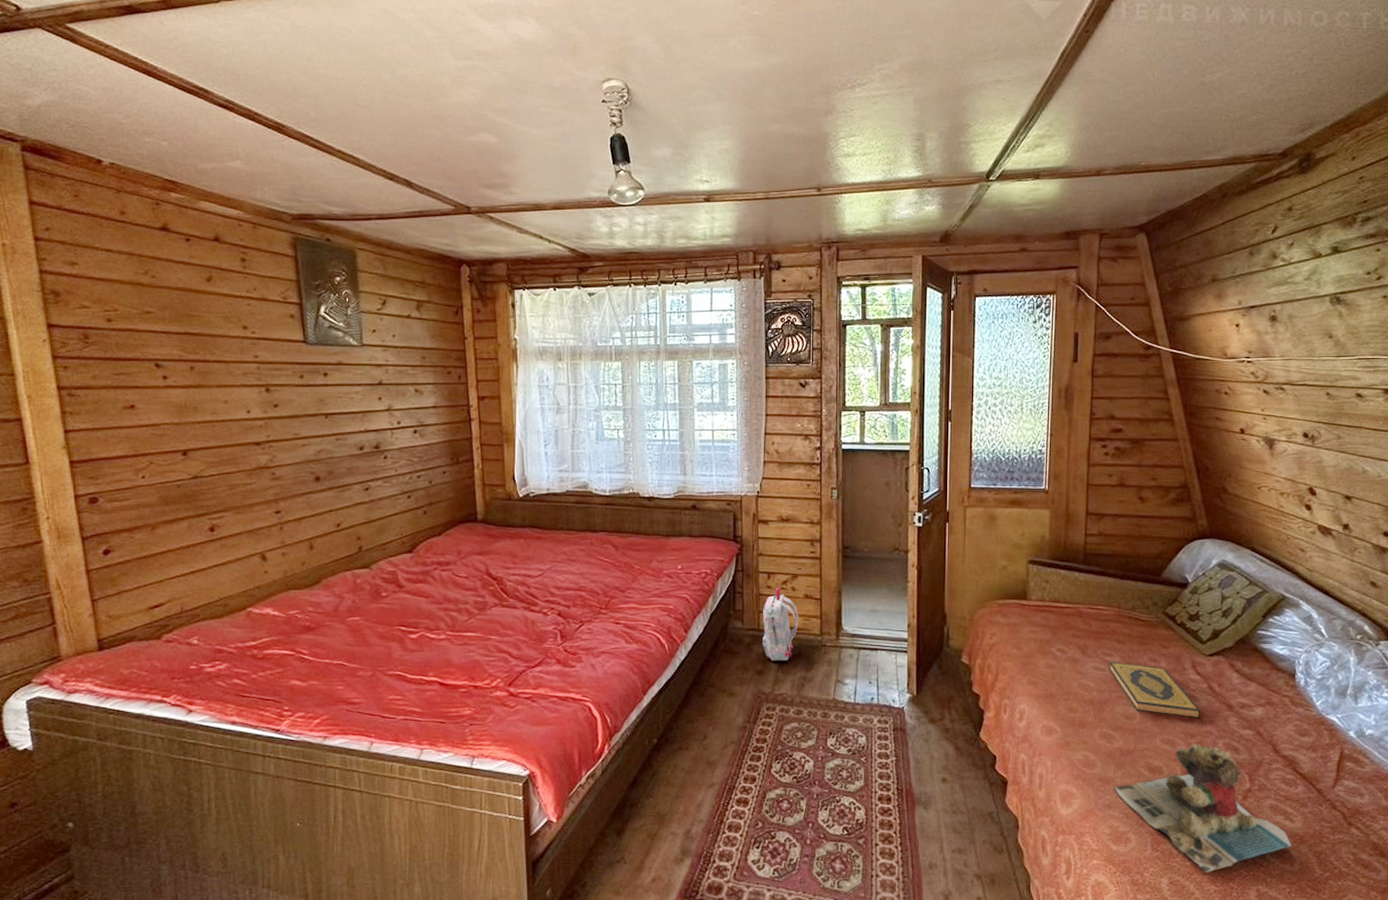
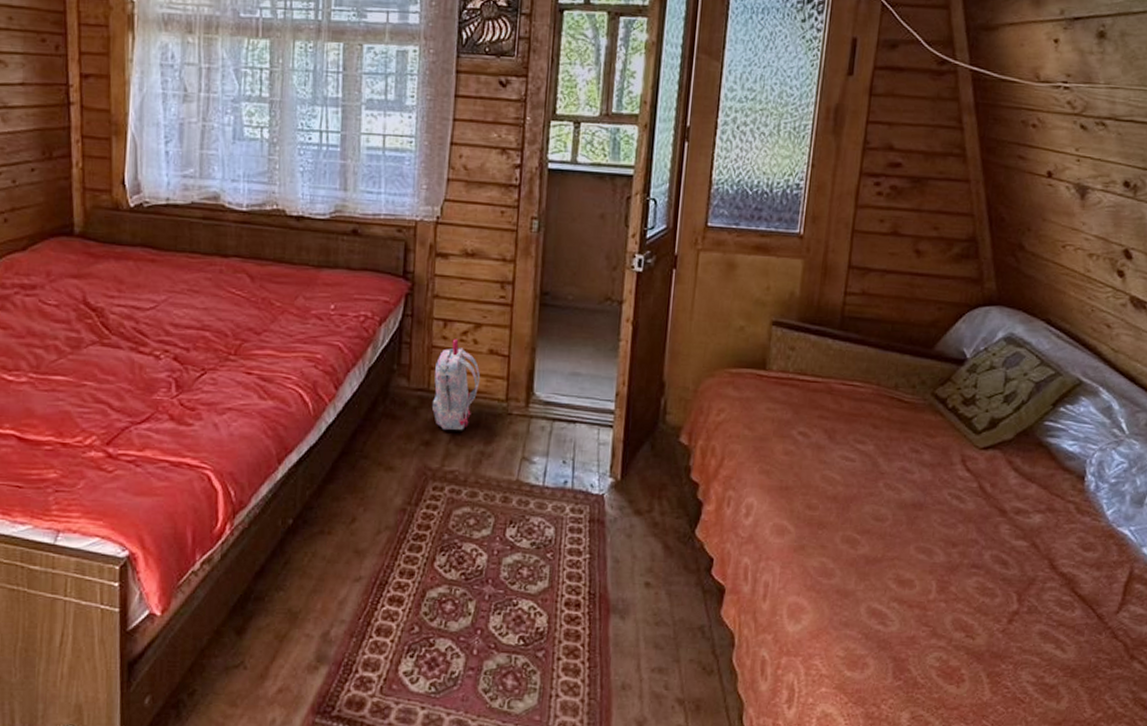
hardback book: present [1109,661,1201,719] -> none [860,450,967,525]
teddy bear: present [1111,744,1291,873] -> none [851,555,1061,708]

